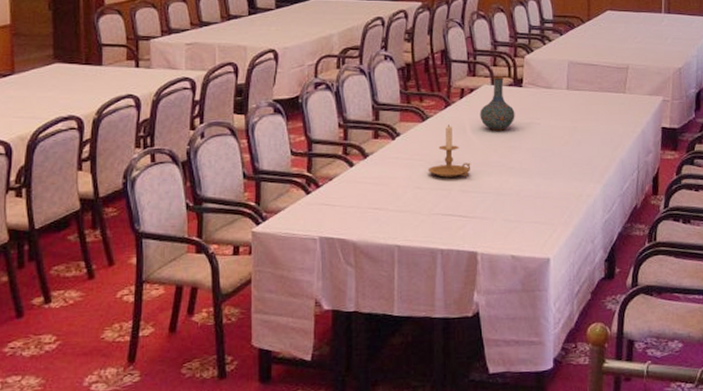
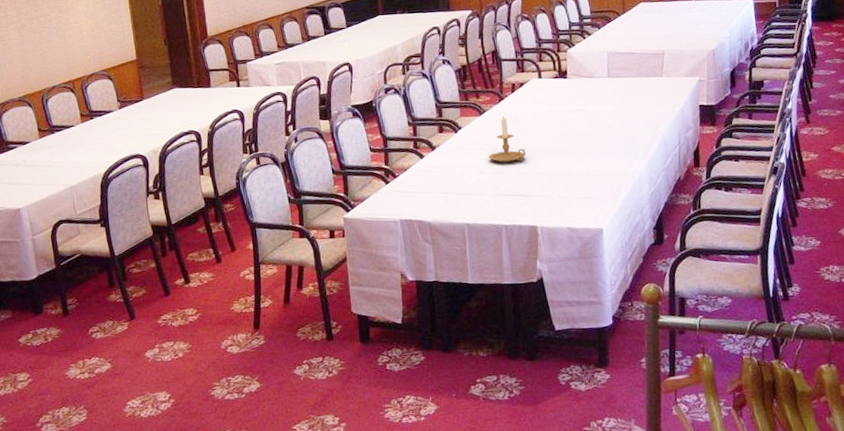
vase: present [480,76,515,131] -> none [530,70,563,119]

